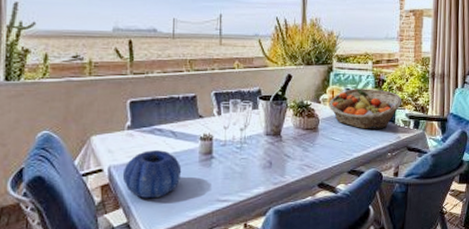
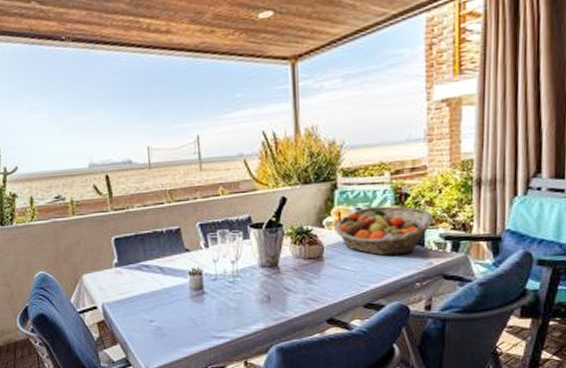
decorative bowl: present [122,150,182,199] -> none [115,287,173,335]

